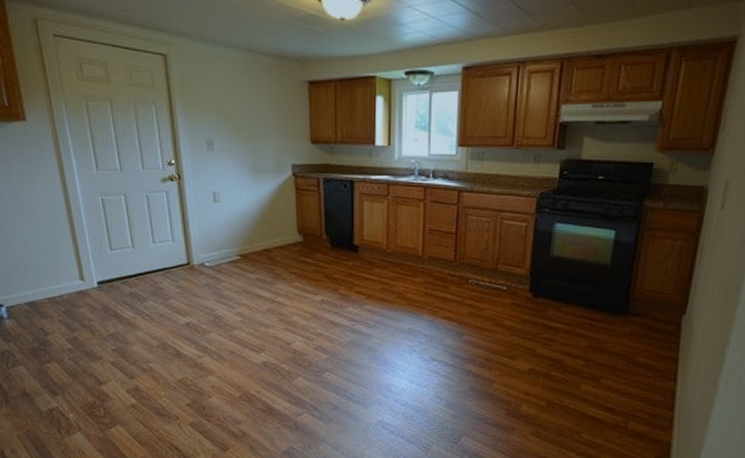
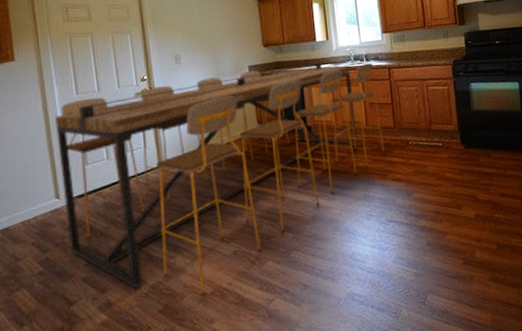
dining table: none [74,171,440,400] -> present [54,62,385,298]

